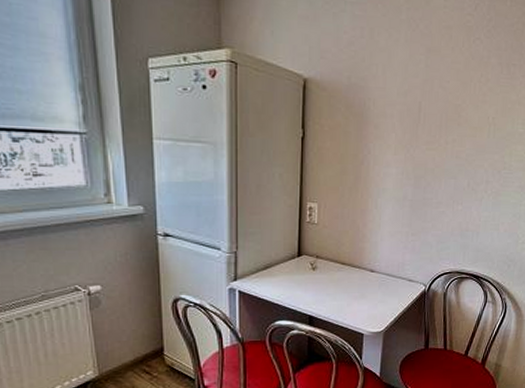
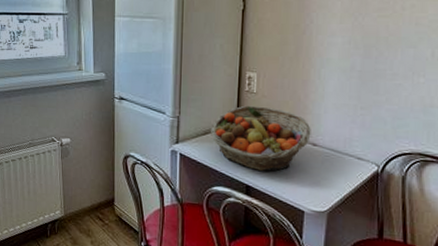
fruit basket: none [271,237,369,300] -> present [210,105,311,172]

